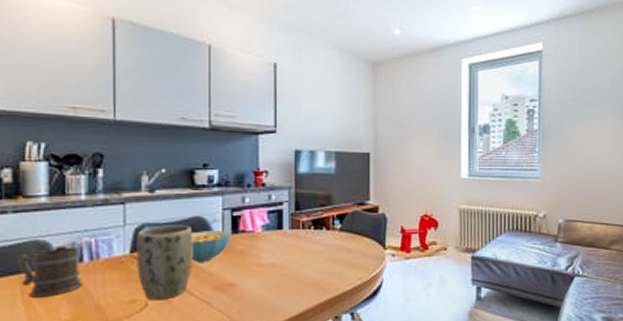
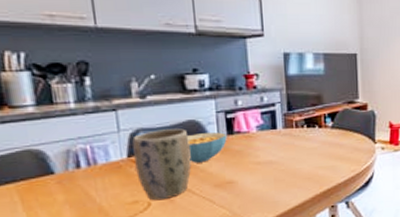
mug: present [18,245,82,298] -> none [12,153,83,204]

